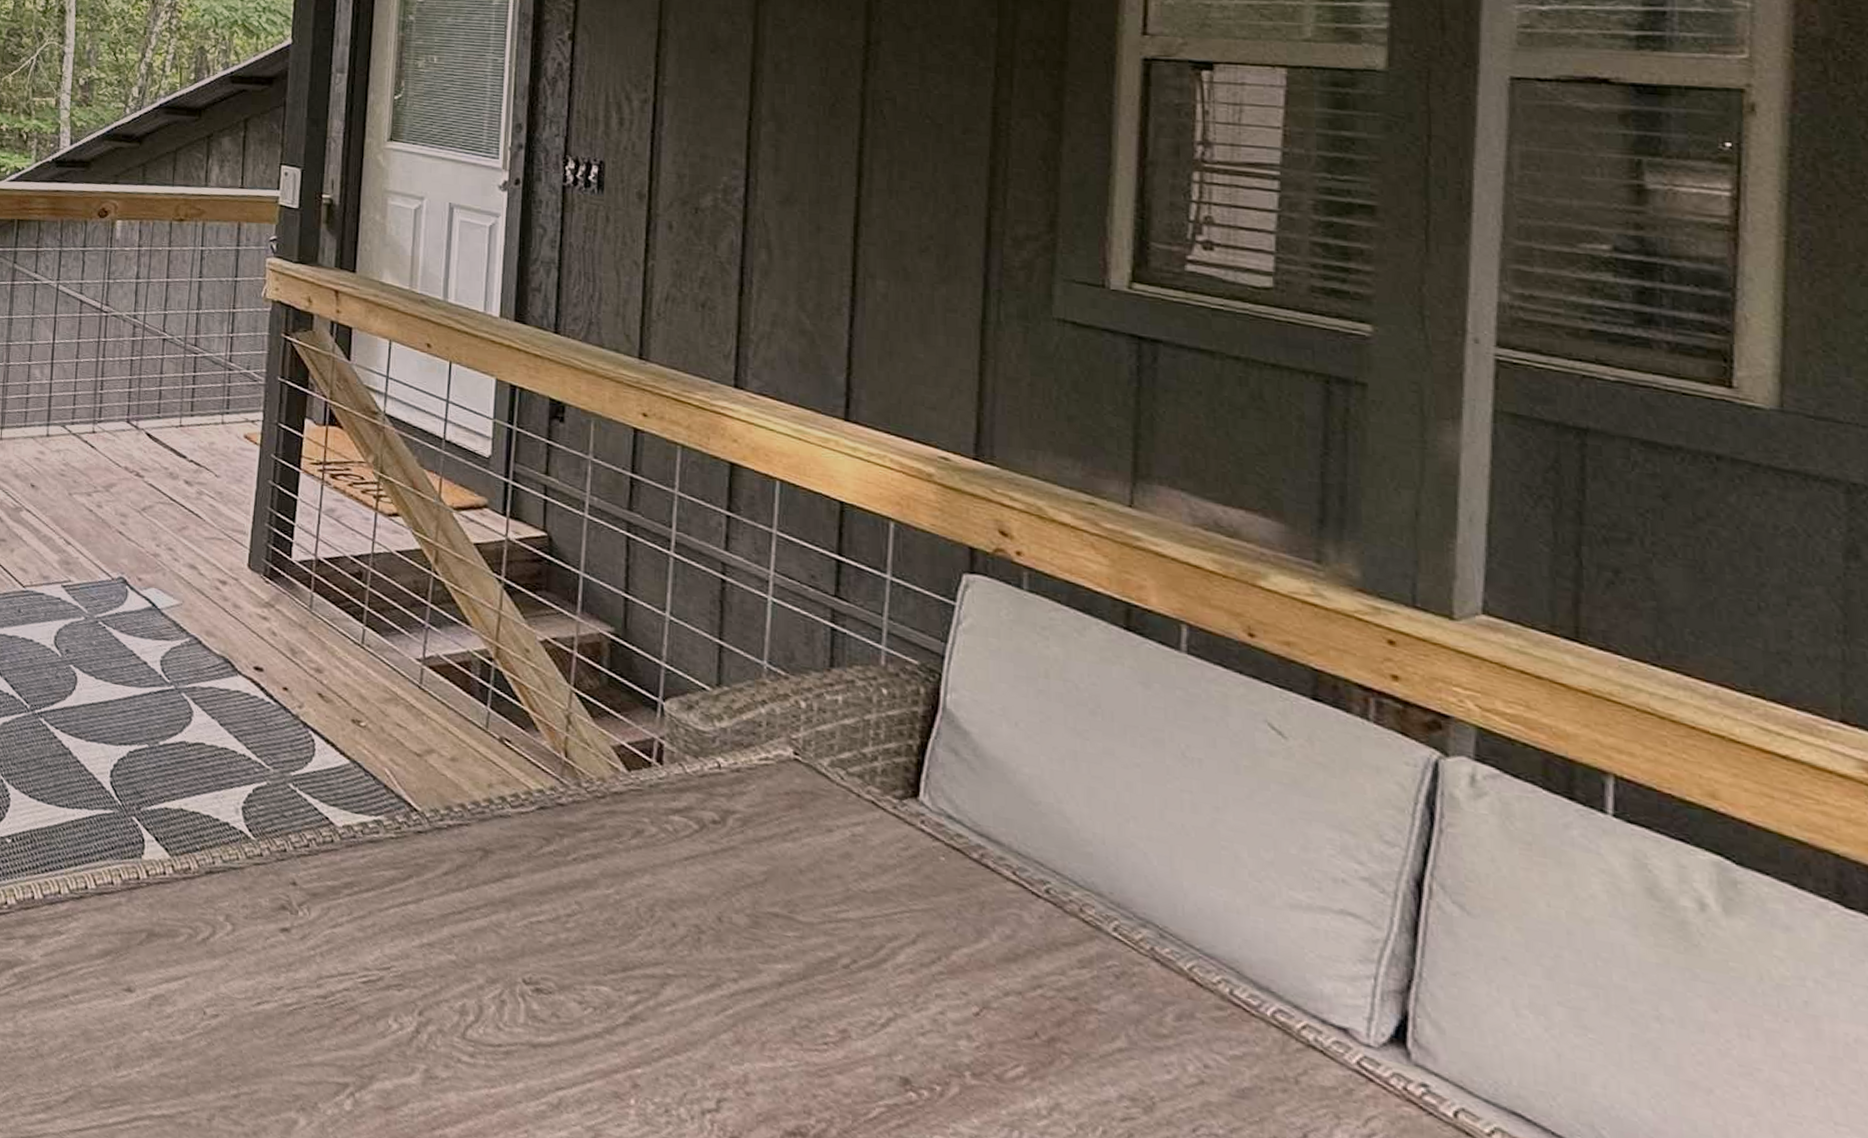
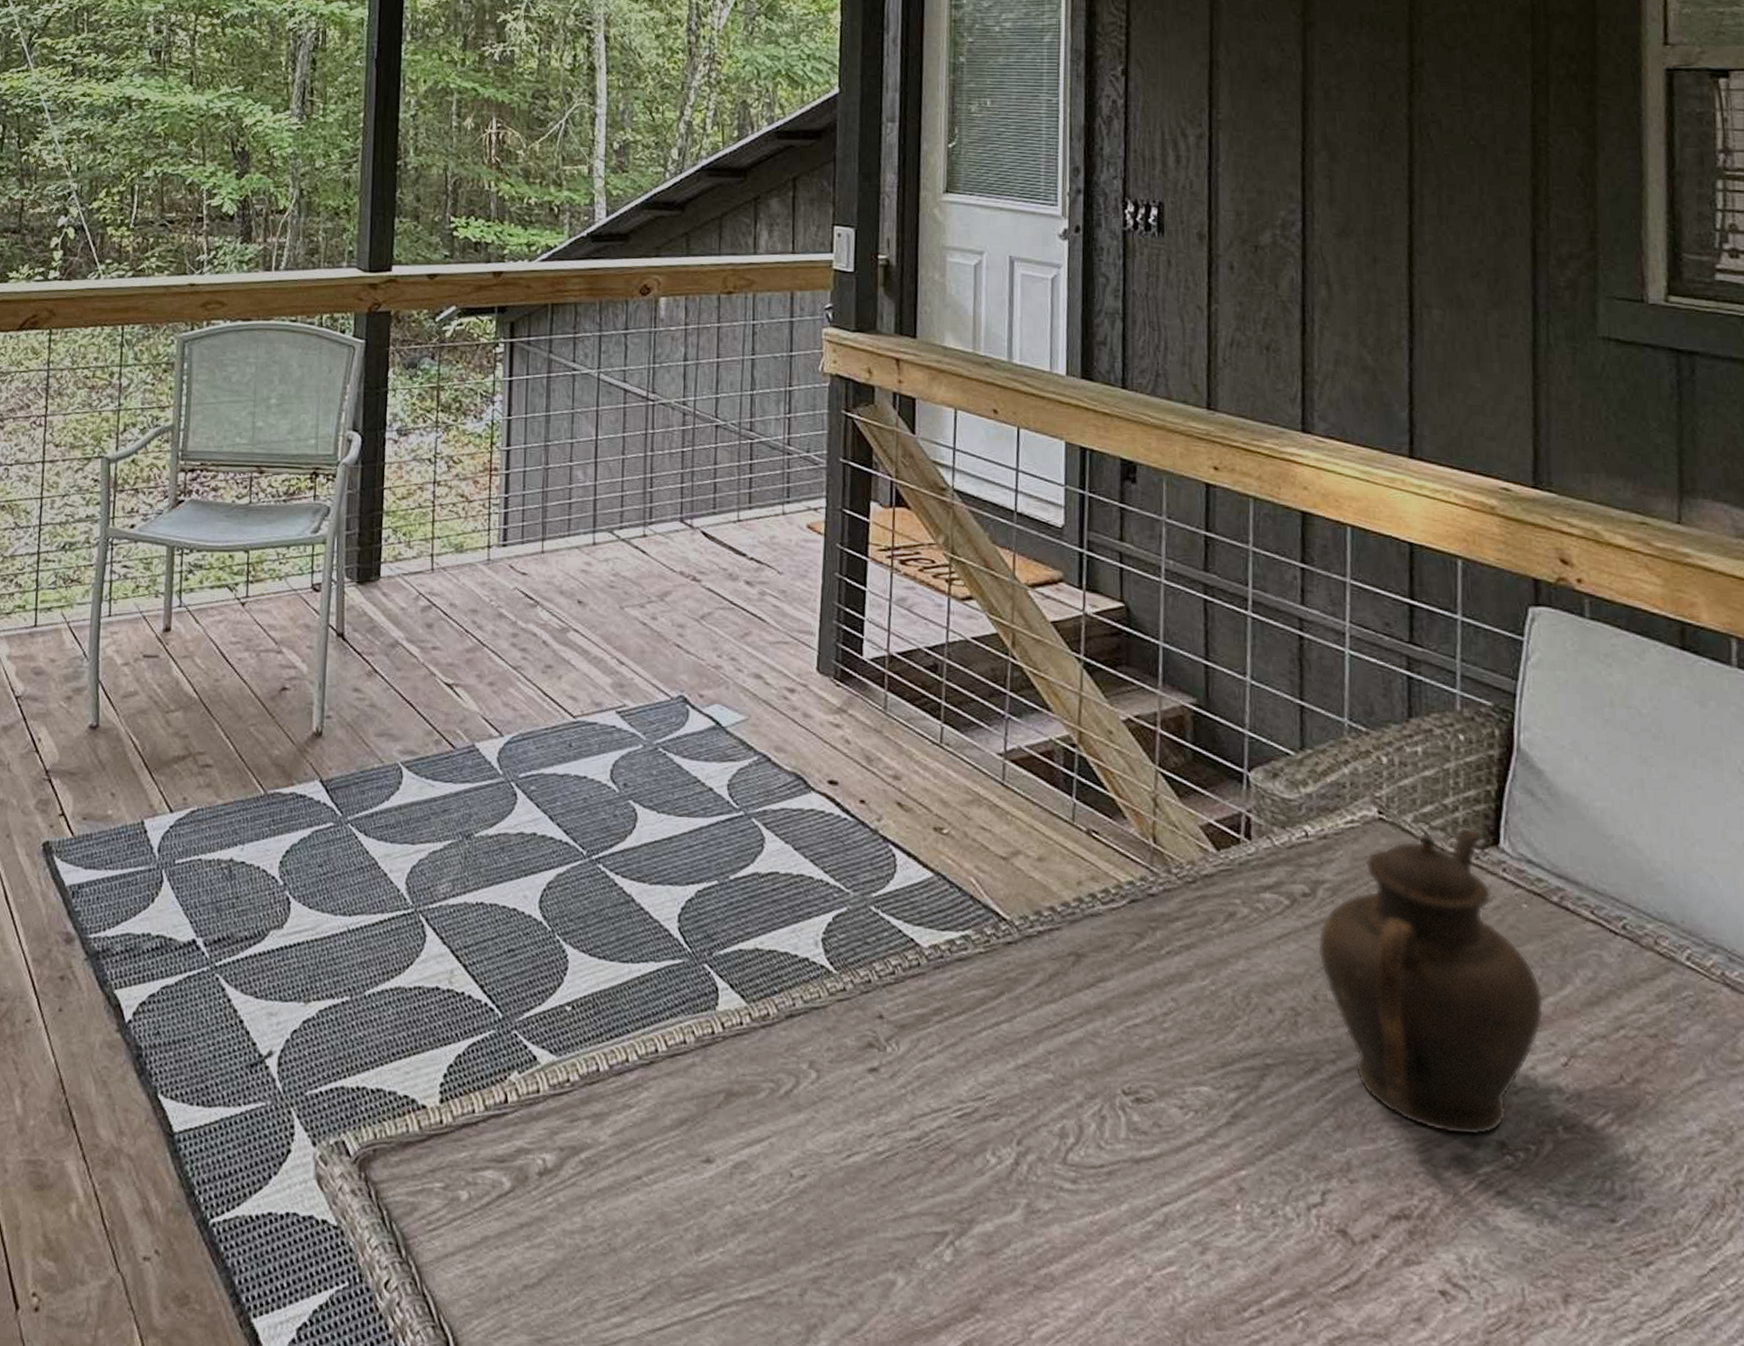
teapot: none [725,777,957,1070] -> present [1317,828,1544,1137]

